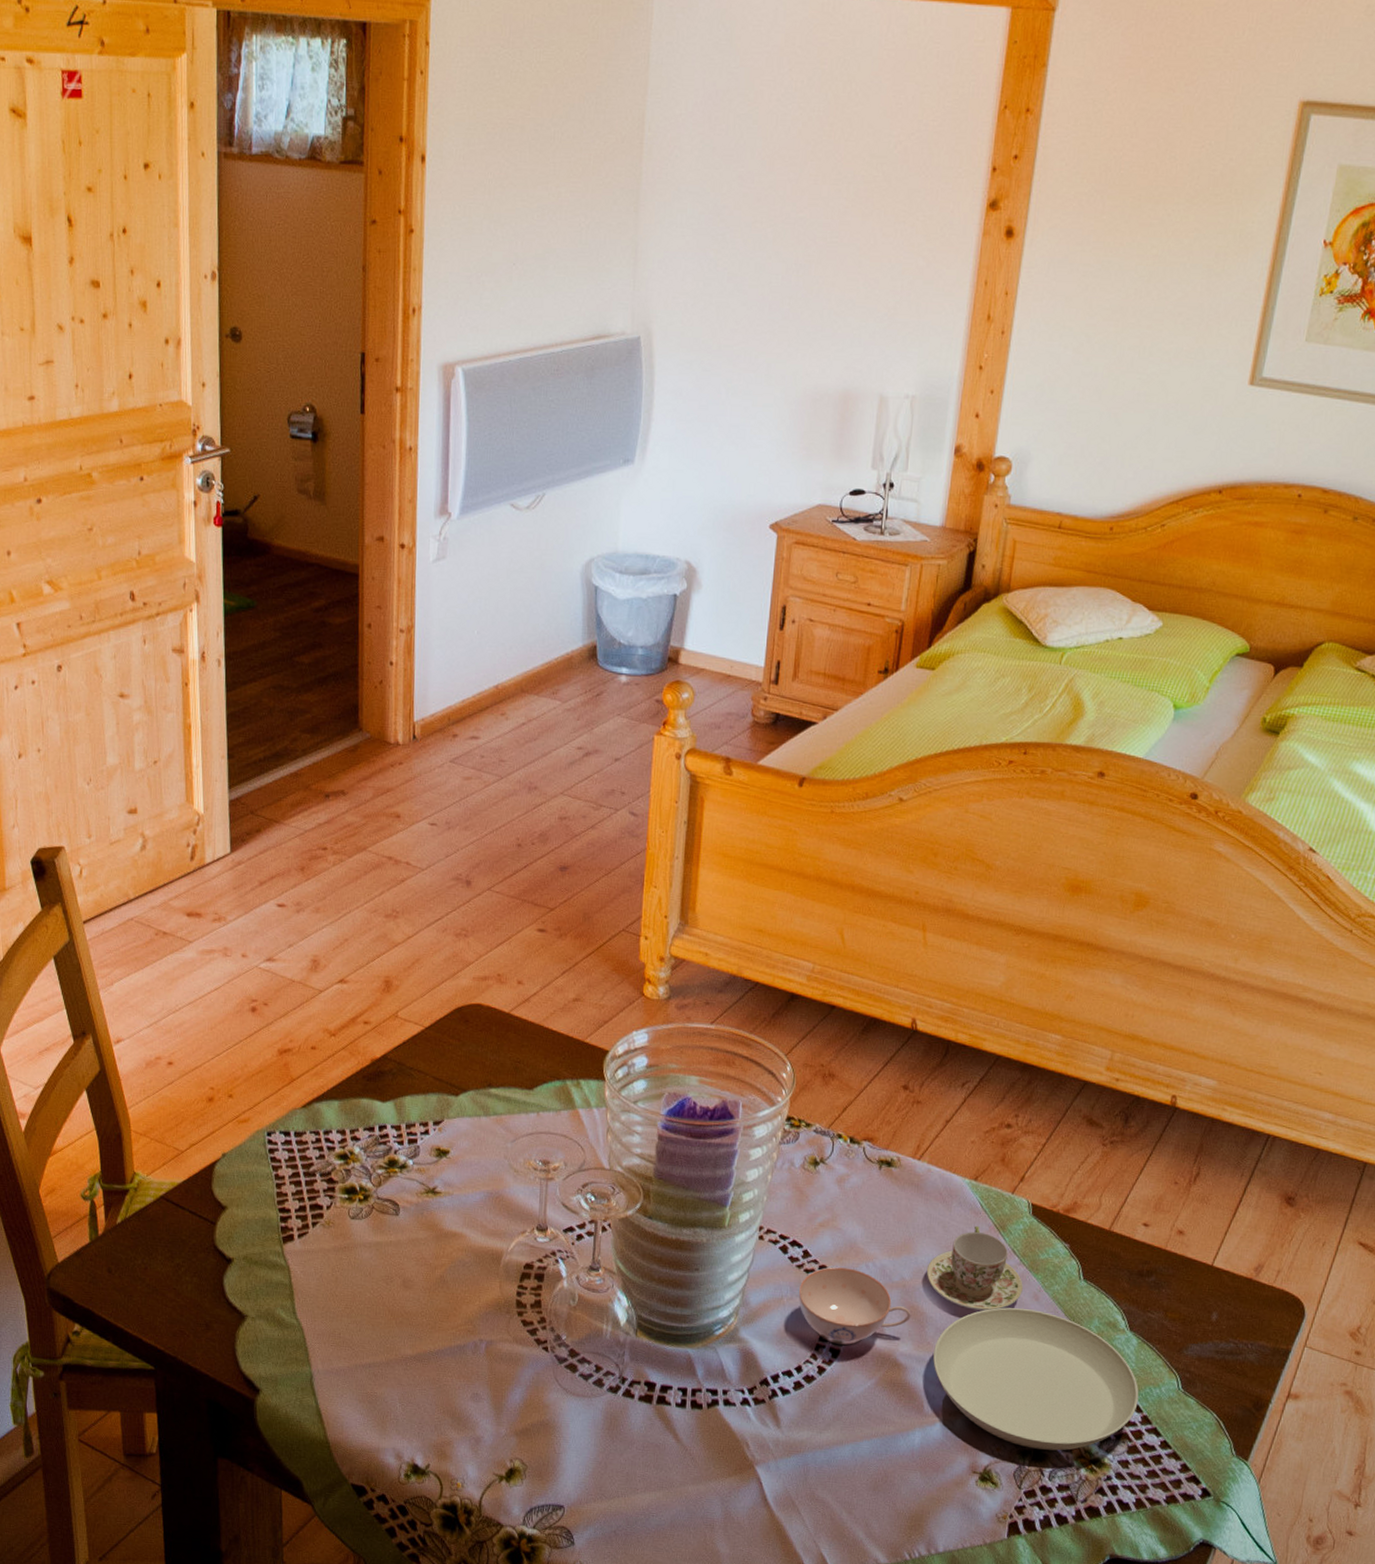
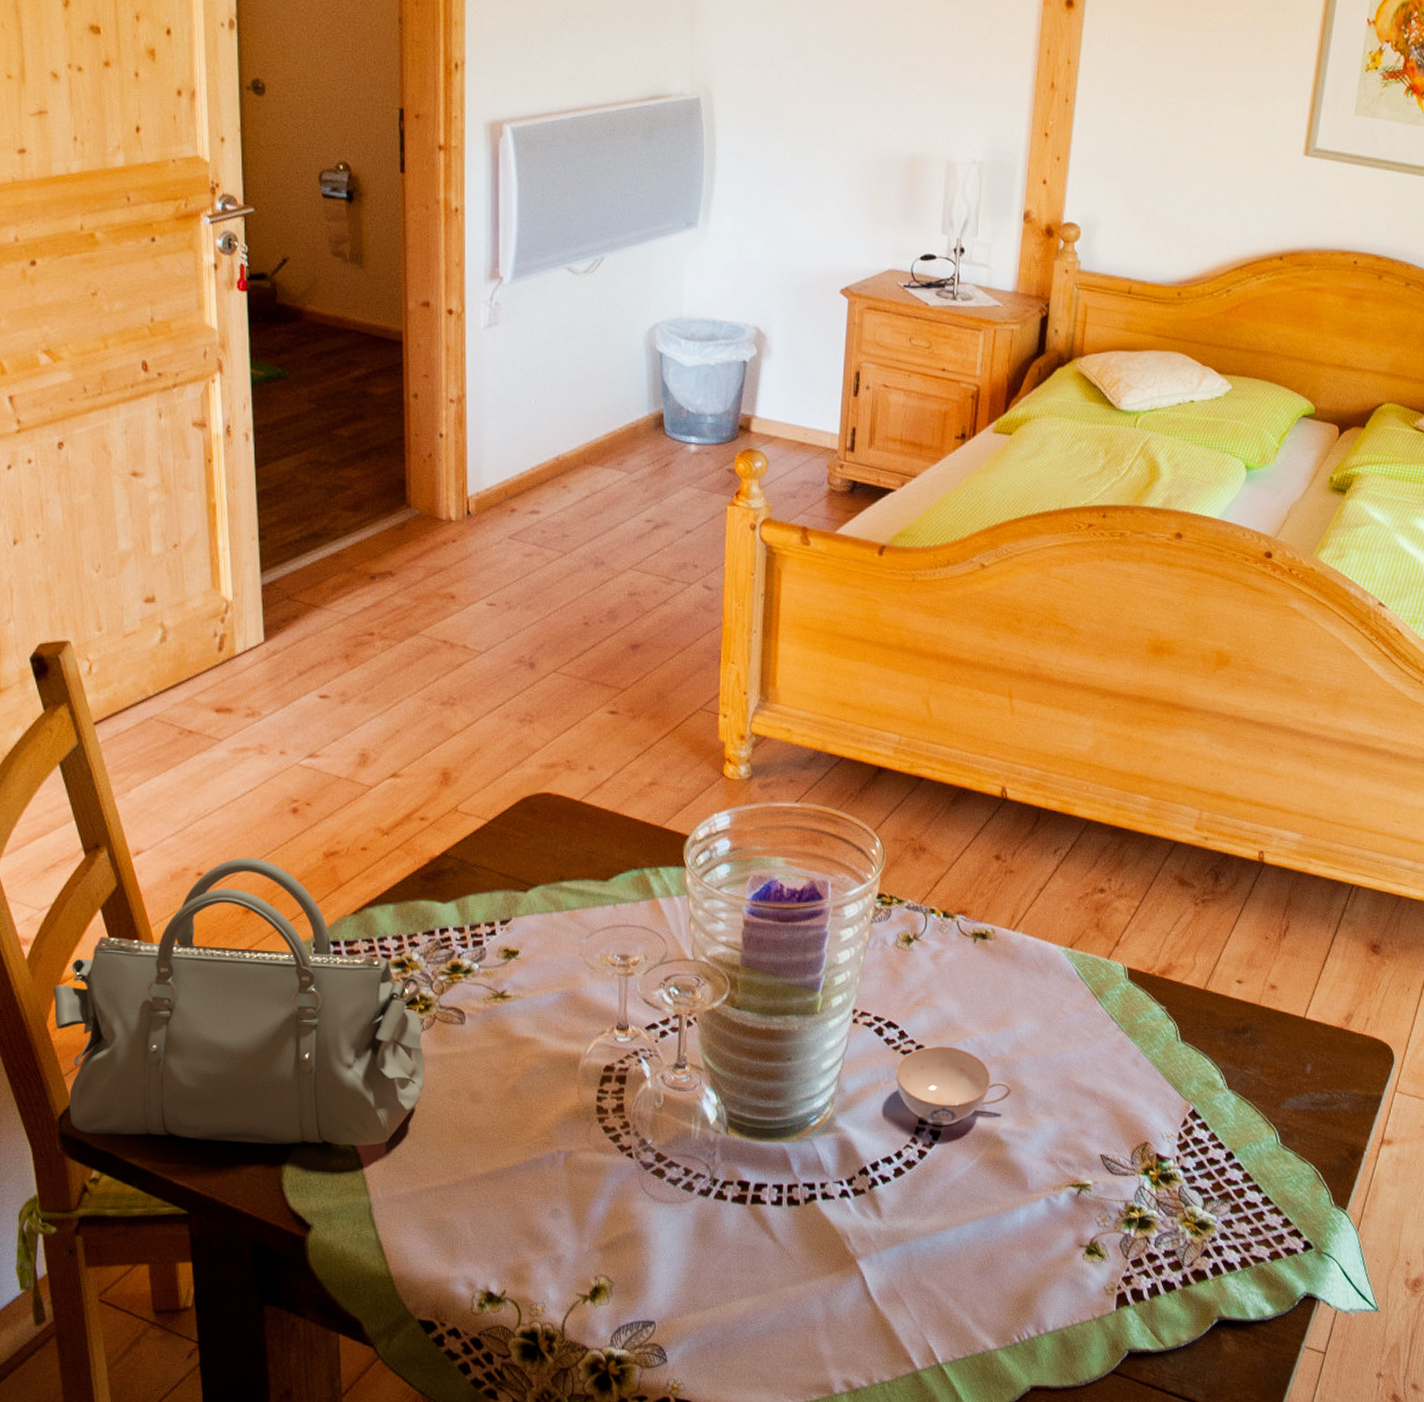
shoulder bag: none [44,1050,363,1321] -> present [53,857,425,1146]
teacup: present [926,1226,1023,1311] -> none [1025,994,1122,1080]
saucer: present [933,1307,1139,1451] -> none [1035,1075,1240,1216]

